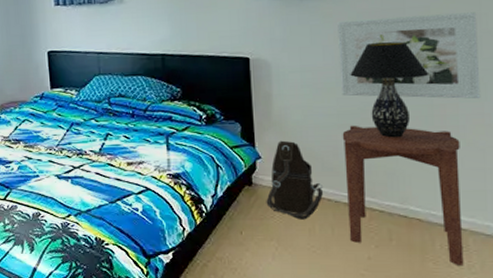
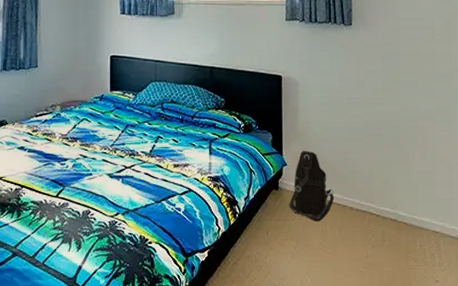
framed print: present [337,12,481,99] -> none [350,51,450,124]
side table: present [342,125,464,265] -> none [350,139,436,263]
table lamp: present [350,41,429,138] -> none [358,72,415,152]

